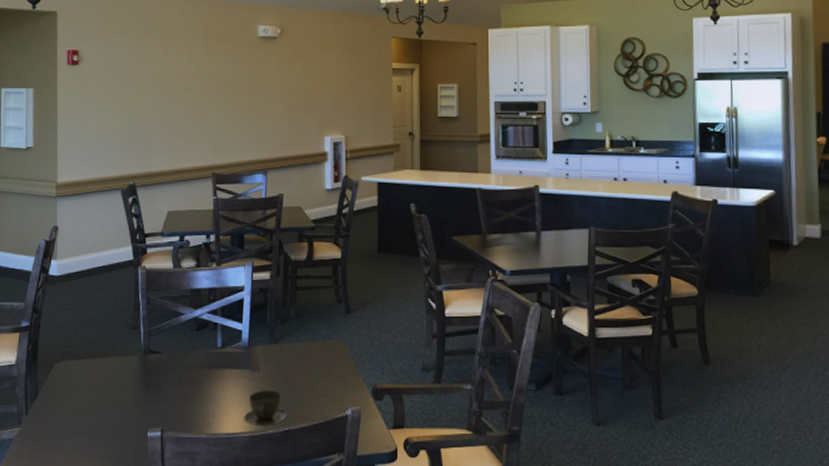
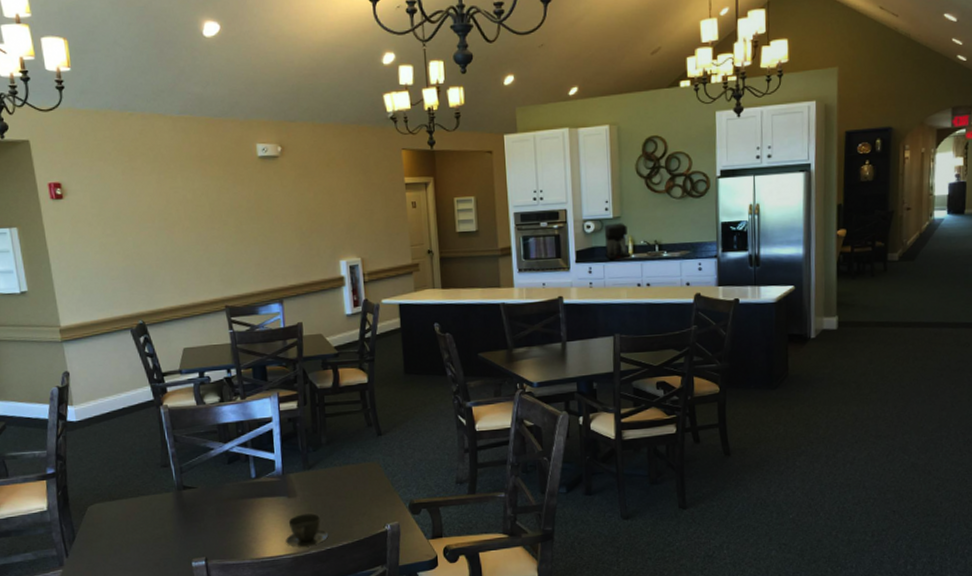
coffee maker: none [581,118,607,153] -> present [604,223,630,261]

